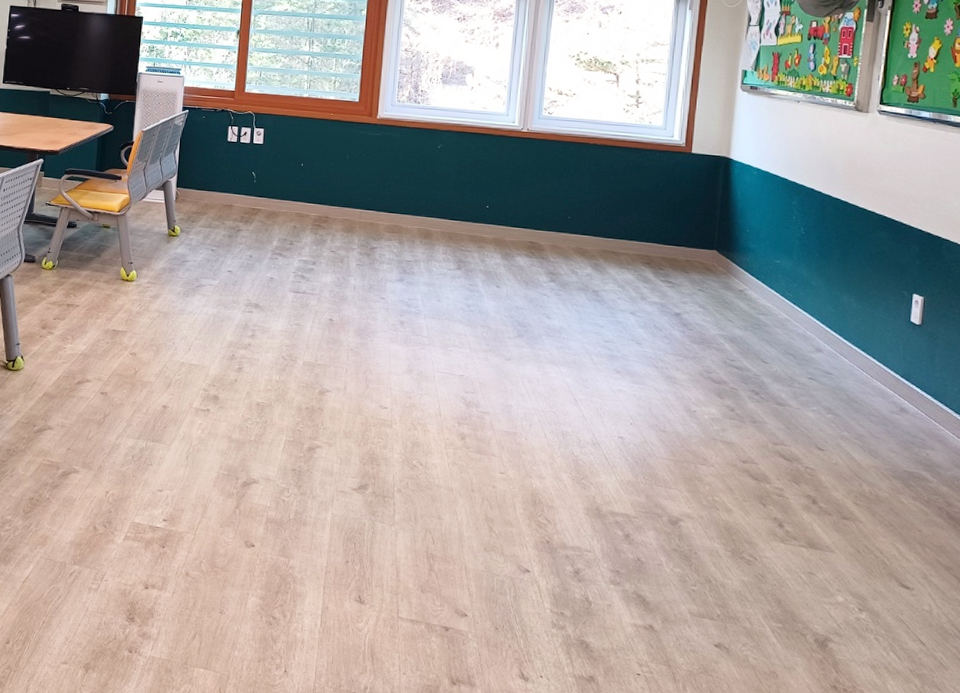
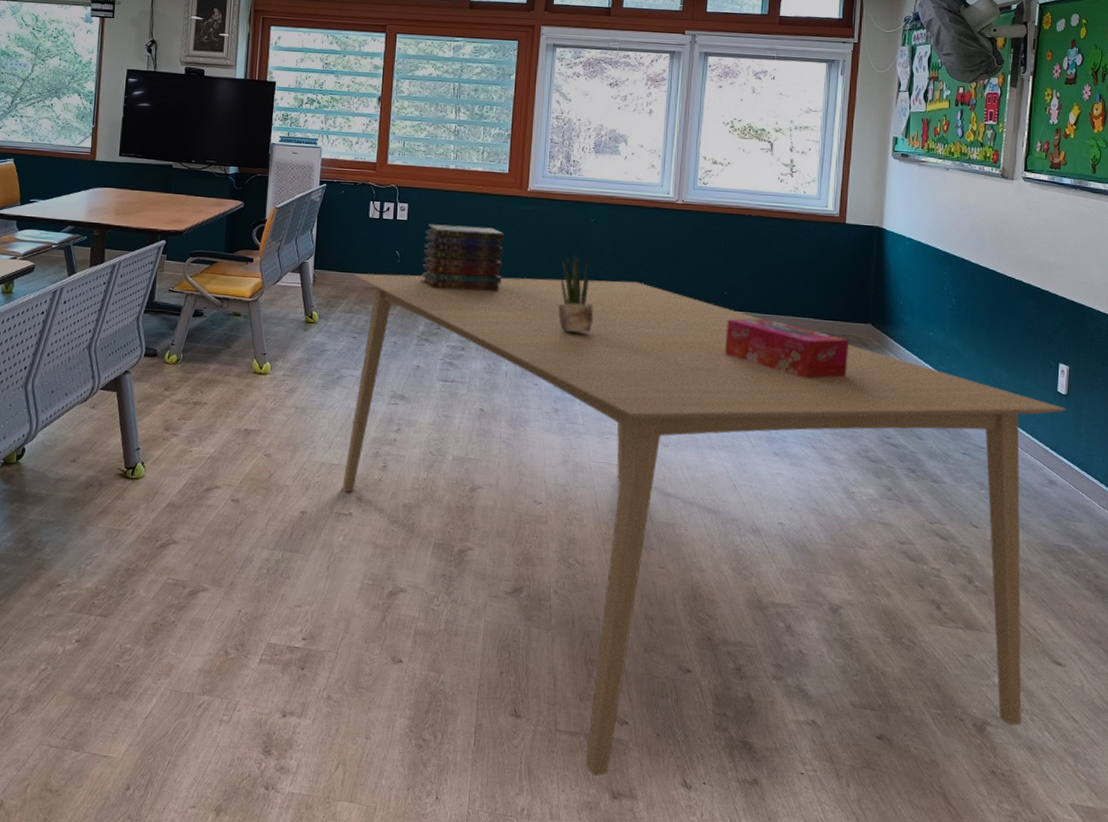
dining table: none [200,192,920,662] -> present [342,273,1066,776]
book stack: none [275,148,354,211] -> present [421,224,504,291]
potted plant: none [405,175,439,251] -> present [558,252,593,332]
tissue box: none [568,242,693,302] -> present [725,318,849,379]

